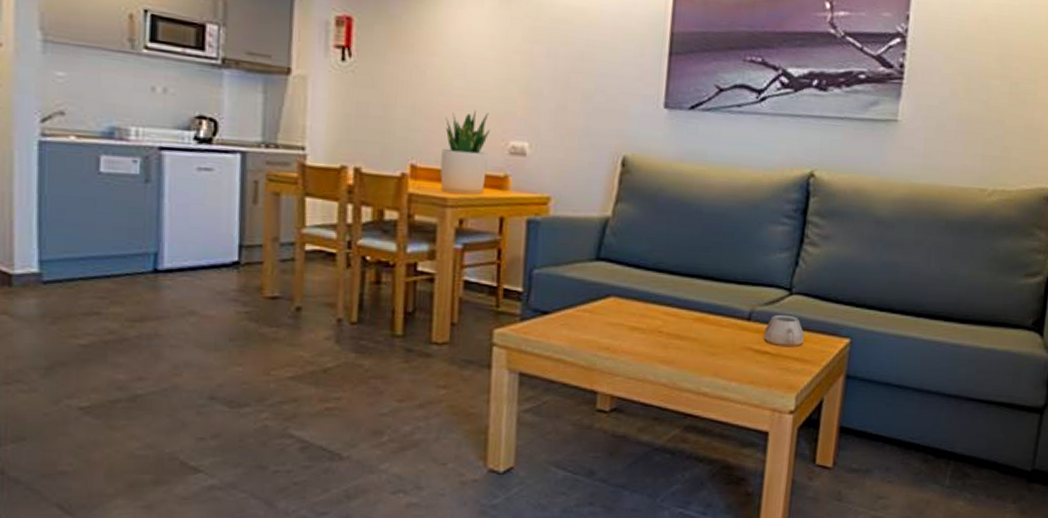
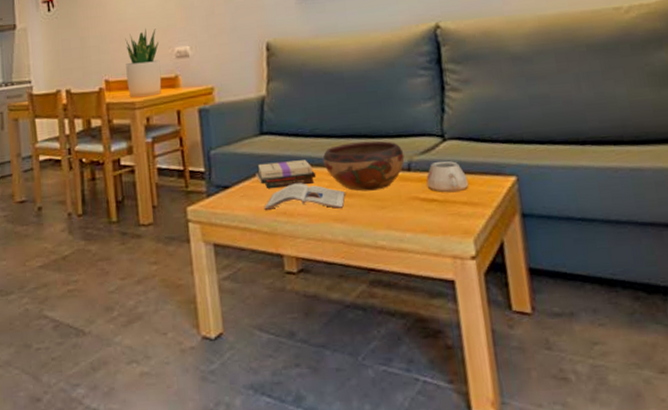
books: none [582,292,651,322] -> present [255,160,317,188]
magazine: none [586,318,678,351] -> present [265,183,345,211]
decorative bowl: none [660,283,748,336] -> present [322,140,405,191]

